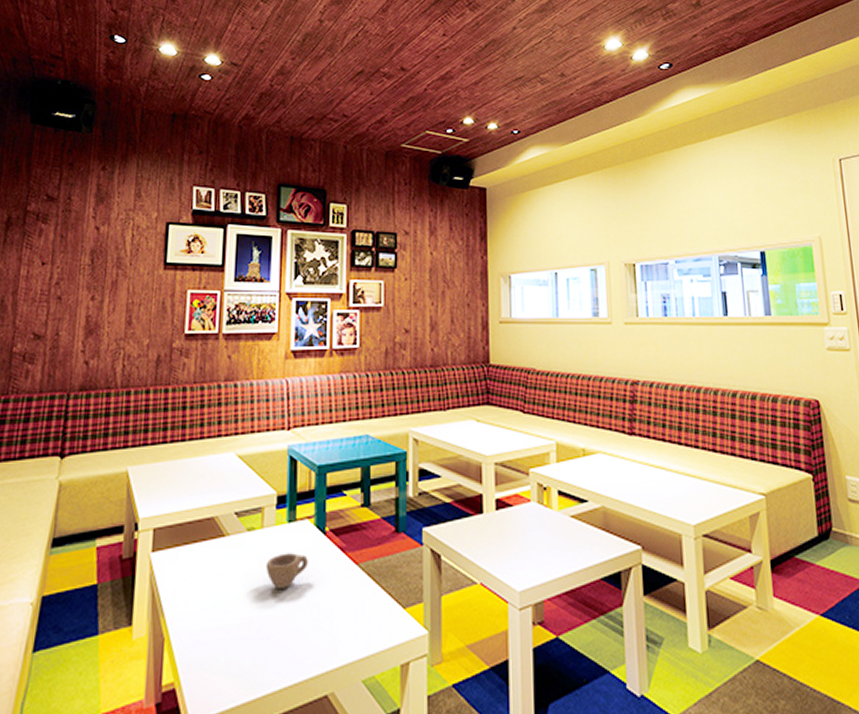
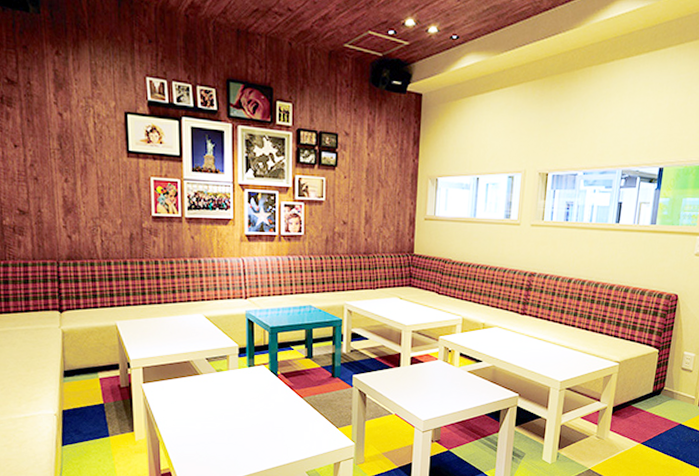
cup: present [265,553,308,588] -> none [232,388,264,412]

